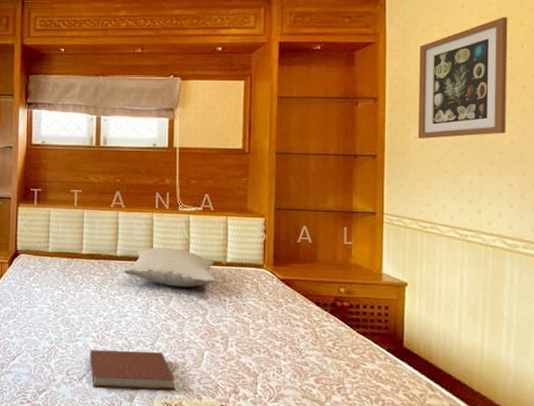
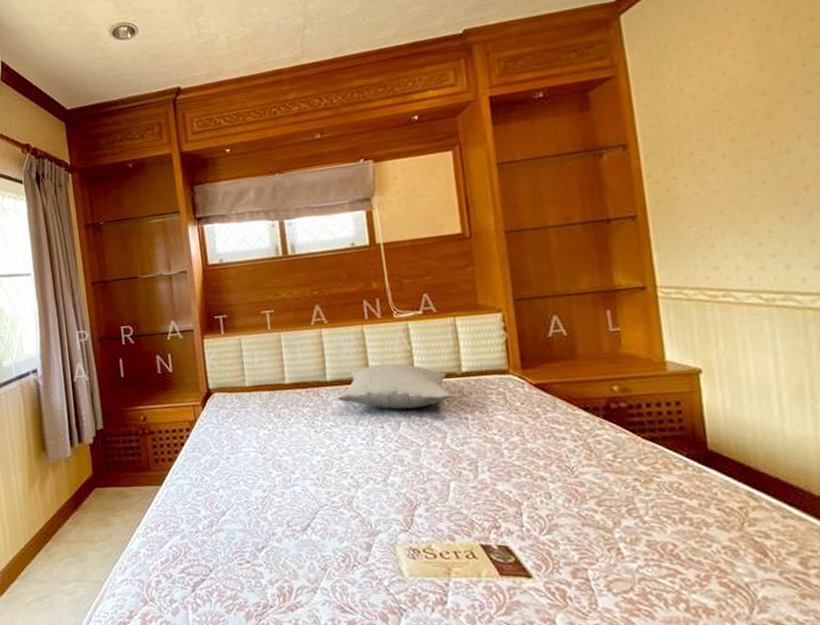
book: present [90,350,176,390] -> none [311,488,421,537]
wall art: present [417,17,508,139] -> none [674,13,810,187]

